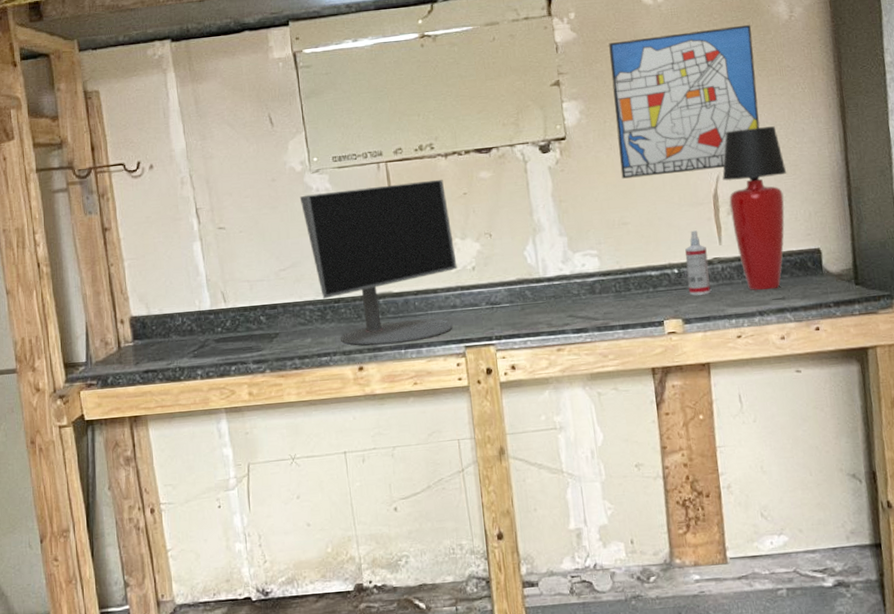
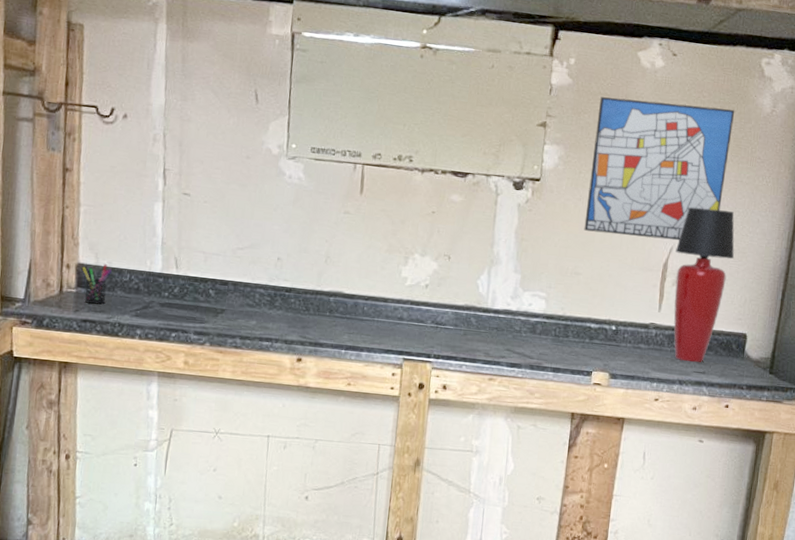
pen holder: none [135,312,164,354] -> present [82,264,112,304]
computer monitor: present [299,179,458,345] -> none [271,179,415,344]
spray bottle: present [685,230,711,296] -> none [620,293,646,355]

